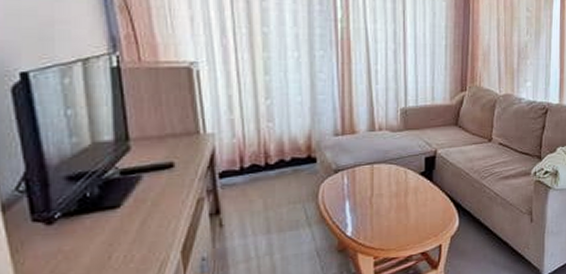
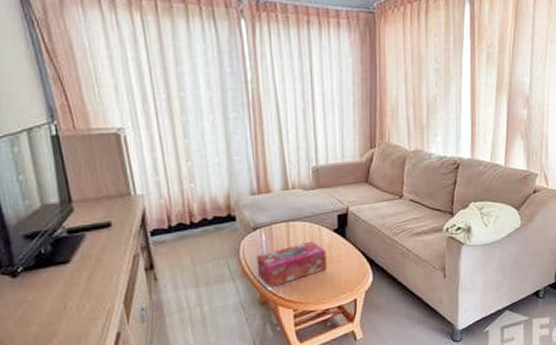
tissue box: none [336,184,412,234] -> present [256,241,327,288]

